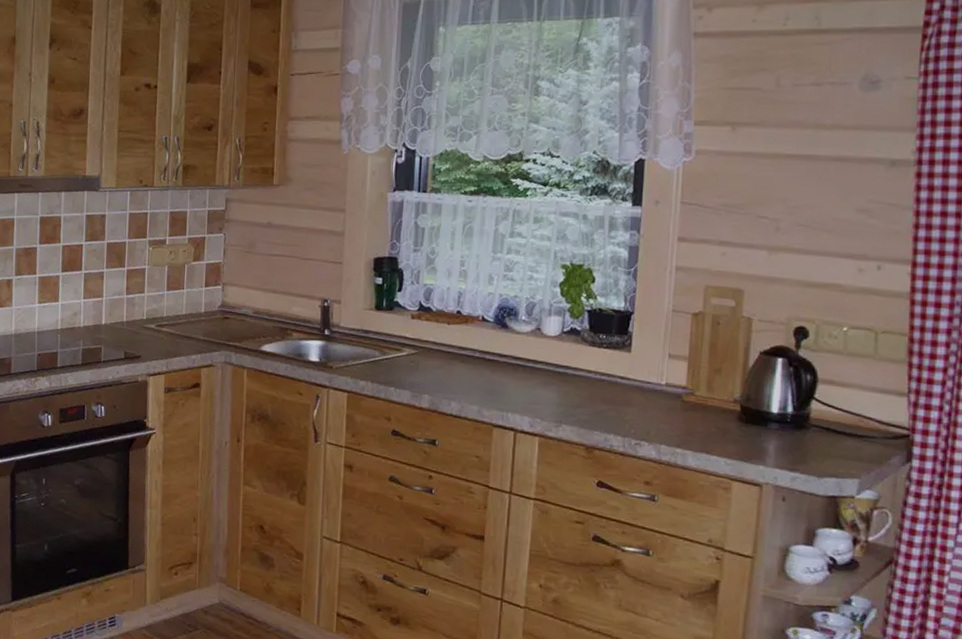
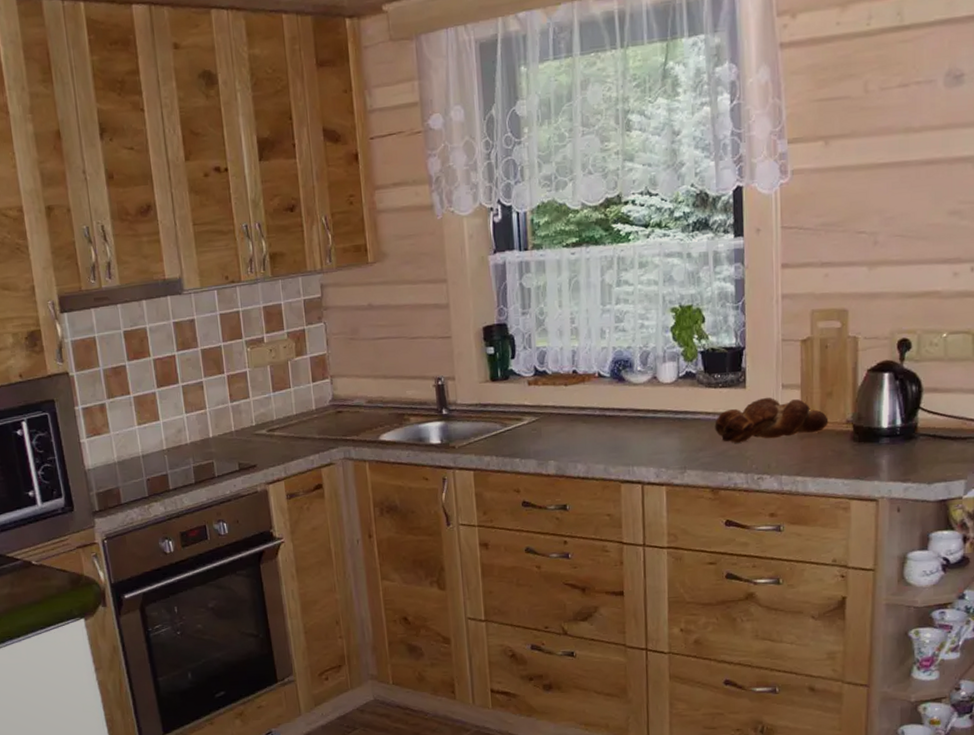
bread loaf: none [595,364,714,407] -> present [714,397,827,443]

